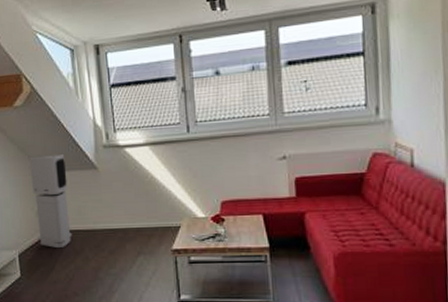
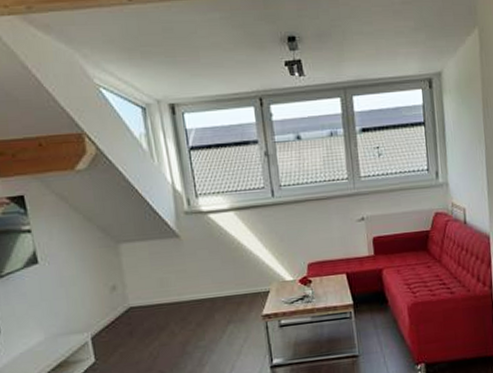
air purifier: present [29,154,72,249] -> none [98,223,155,326]

